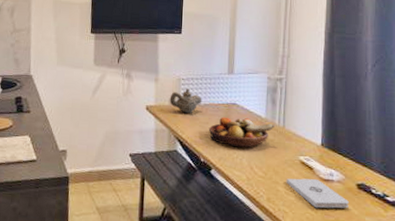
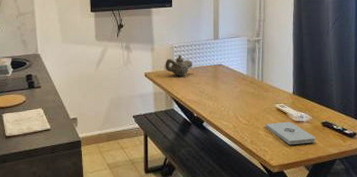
fruit bowl: present [208,117,275,148] -> none [199,76,255,102]

